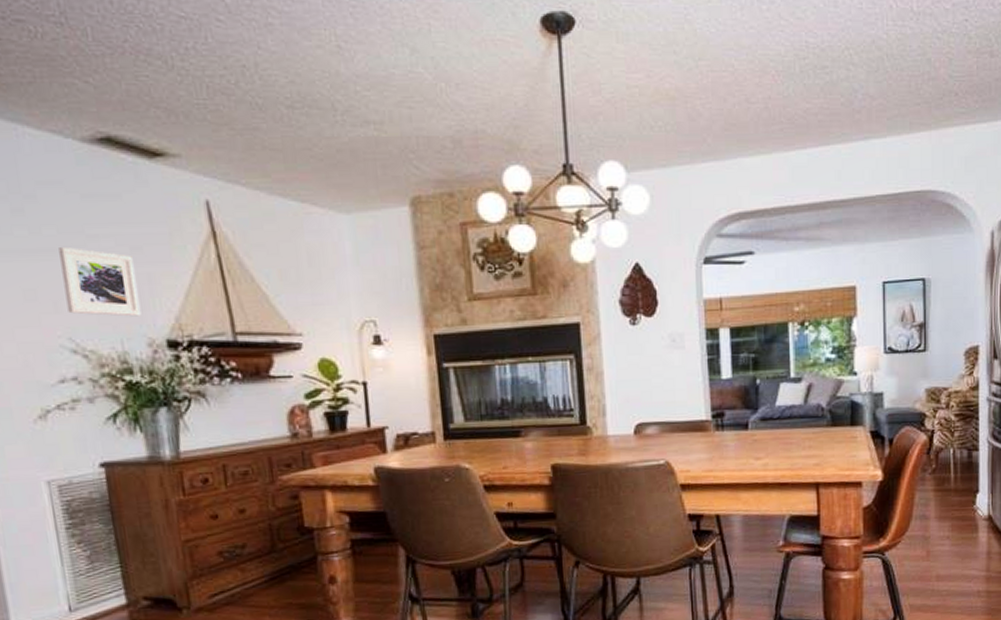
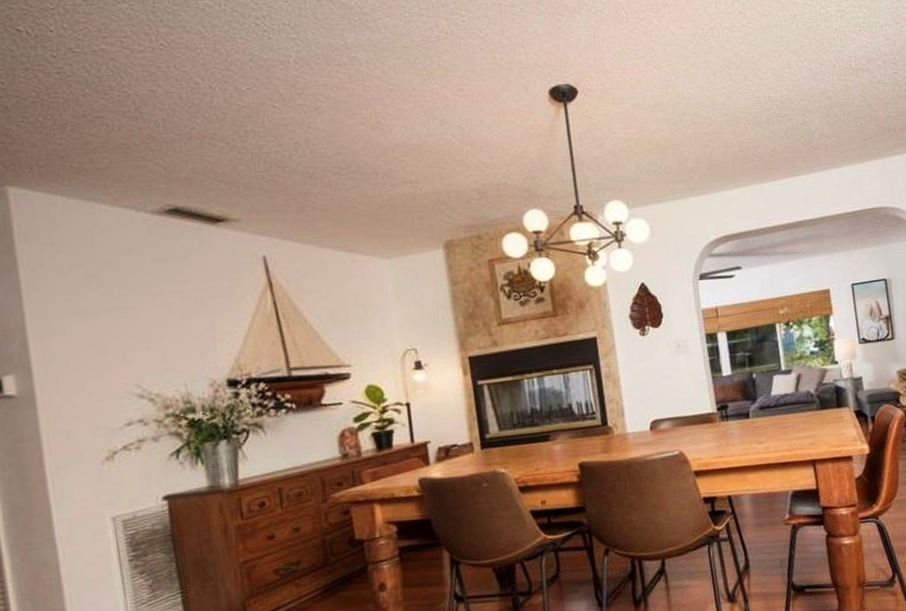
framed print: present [59,246,142,317] -> none [129,304,204,363]

